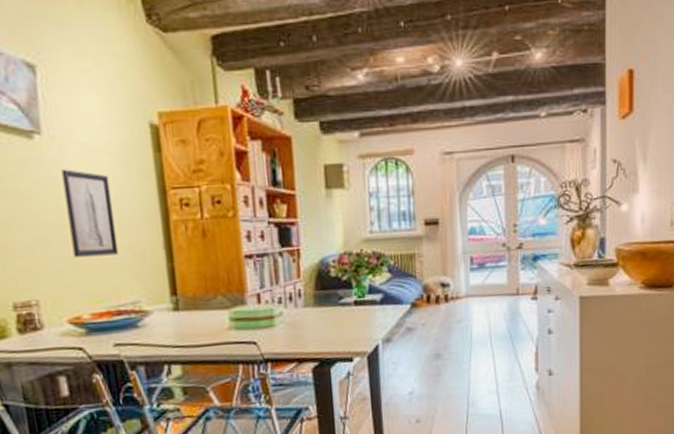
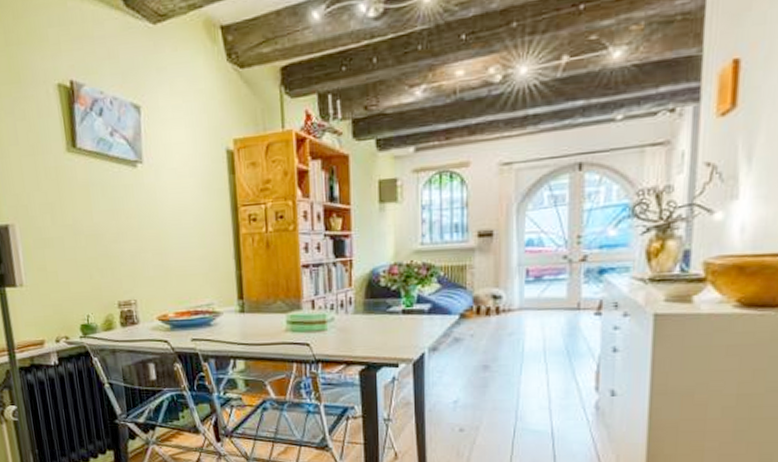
wall art: present [61,169,119,258] -> none [156,191,198,265]

